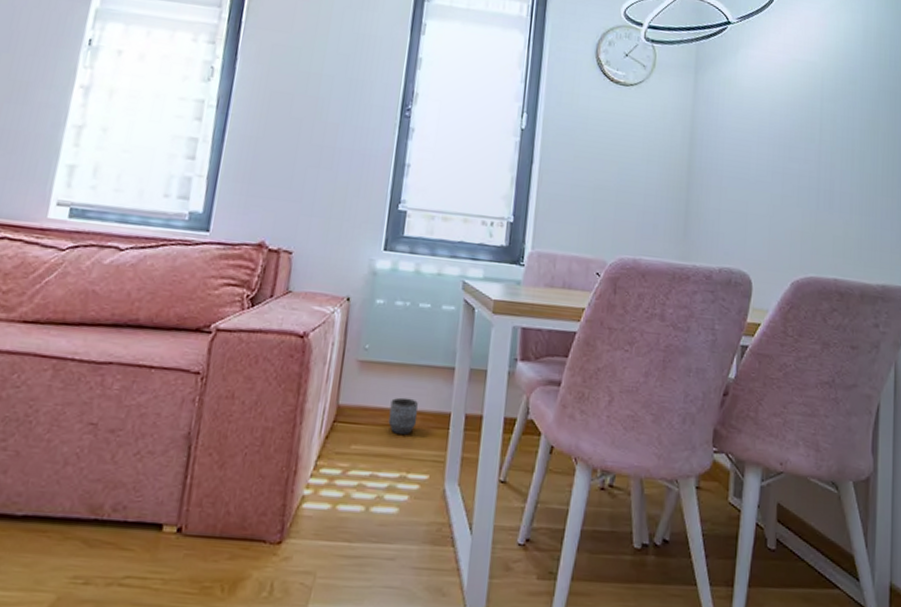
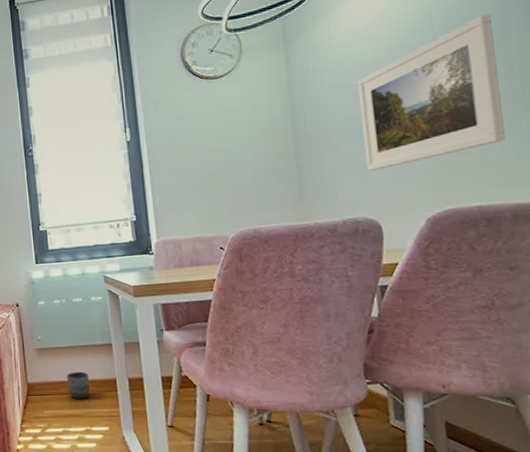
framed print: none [748,95,867,223] -> present [357,14,505,171]

